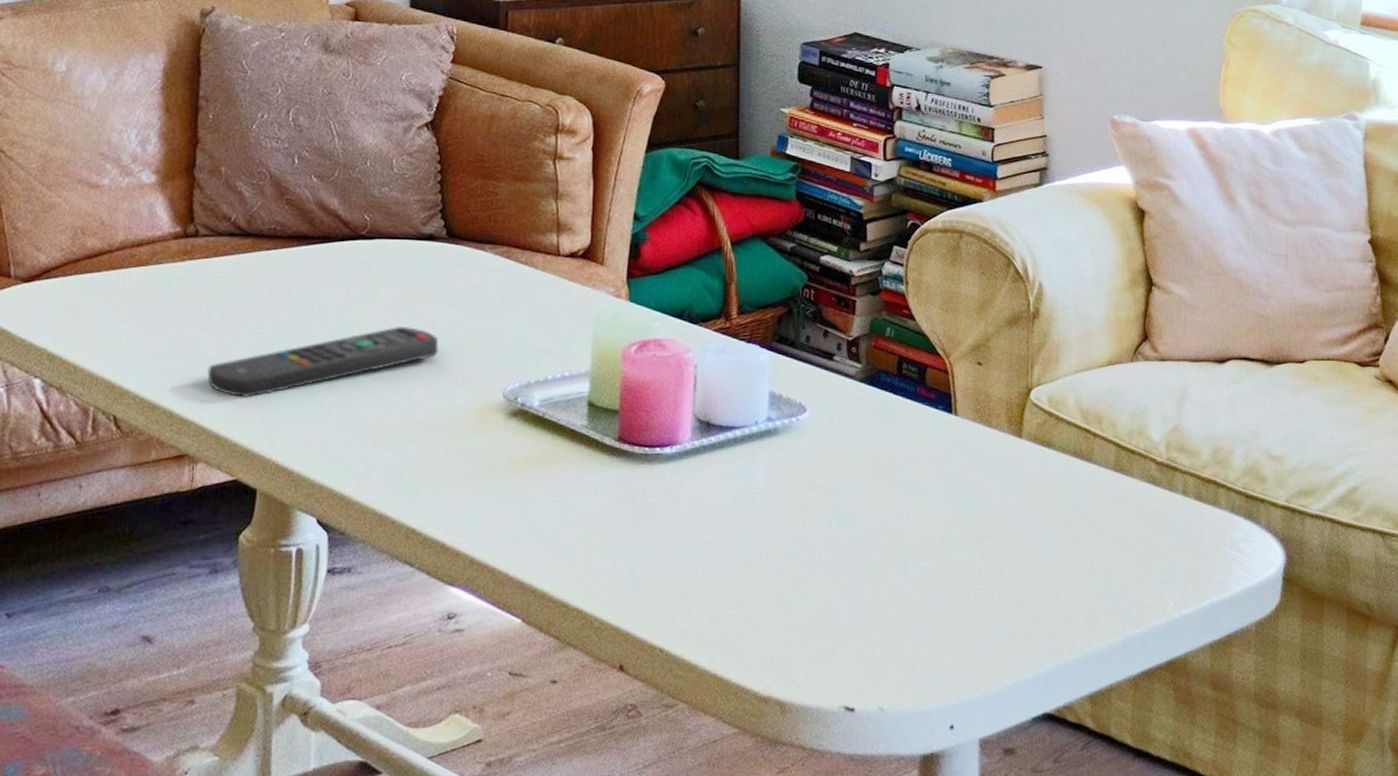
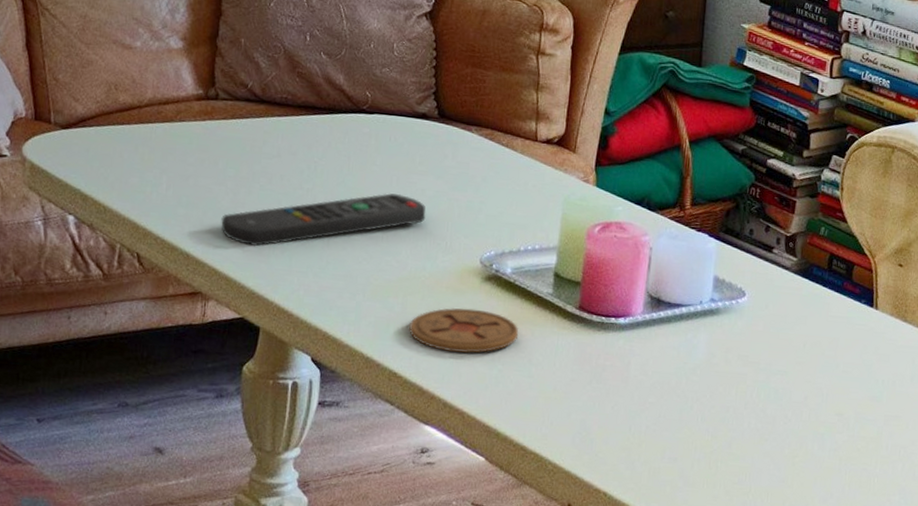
coaster: none [425,449,552,501] -> present [408,308,519,353]

